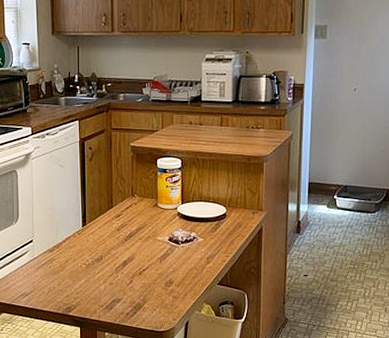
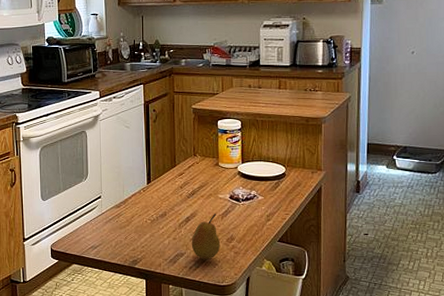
fruit: none [128,257,159,306] -> present [191,214,221,260]

